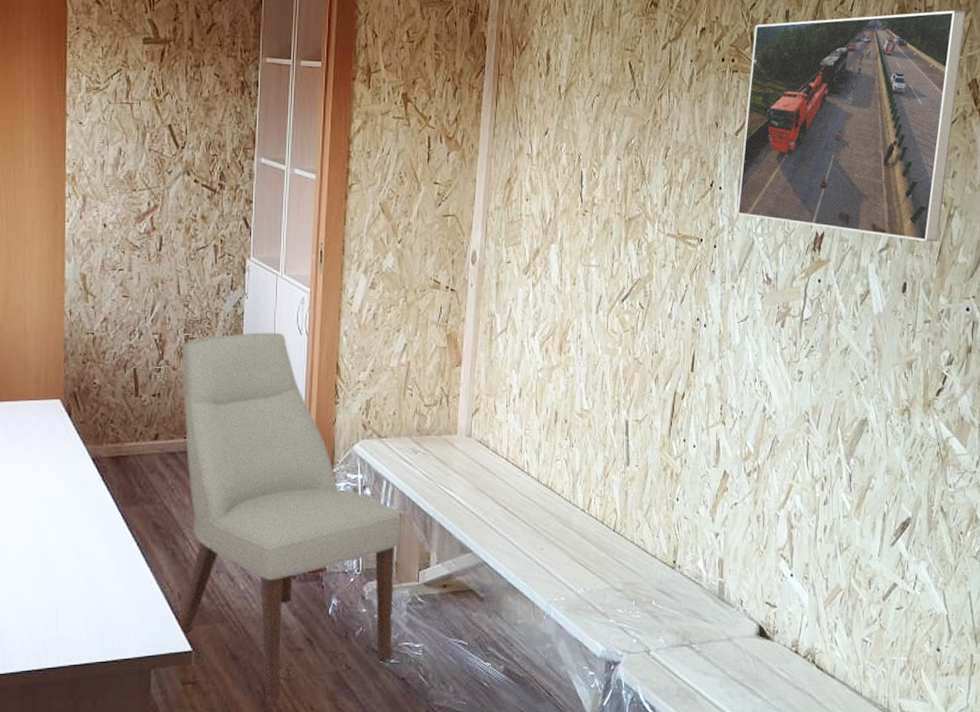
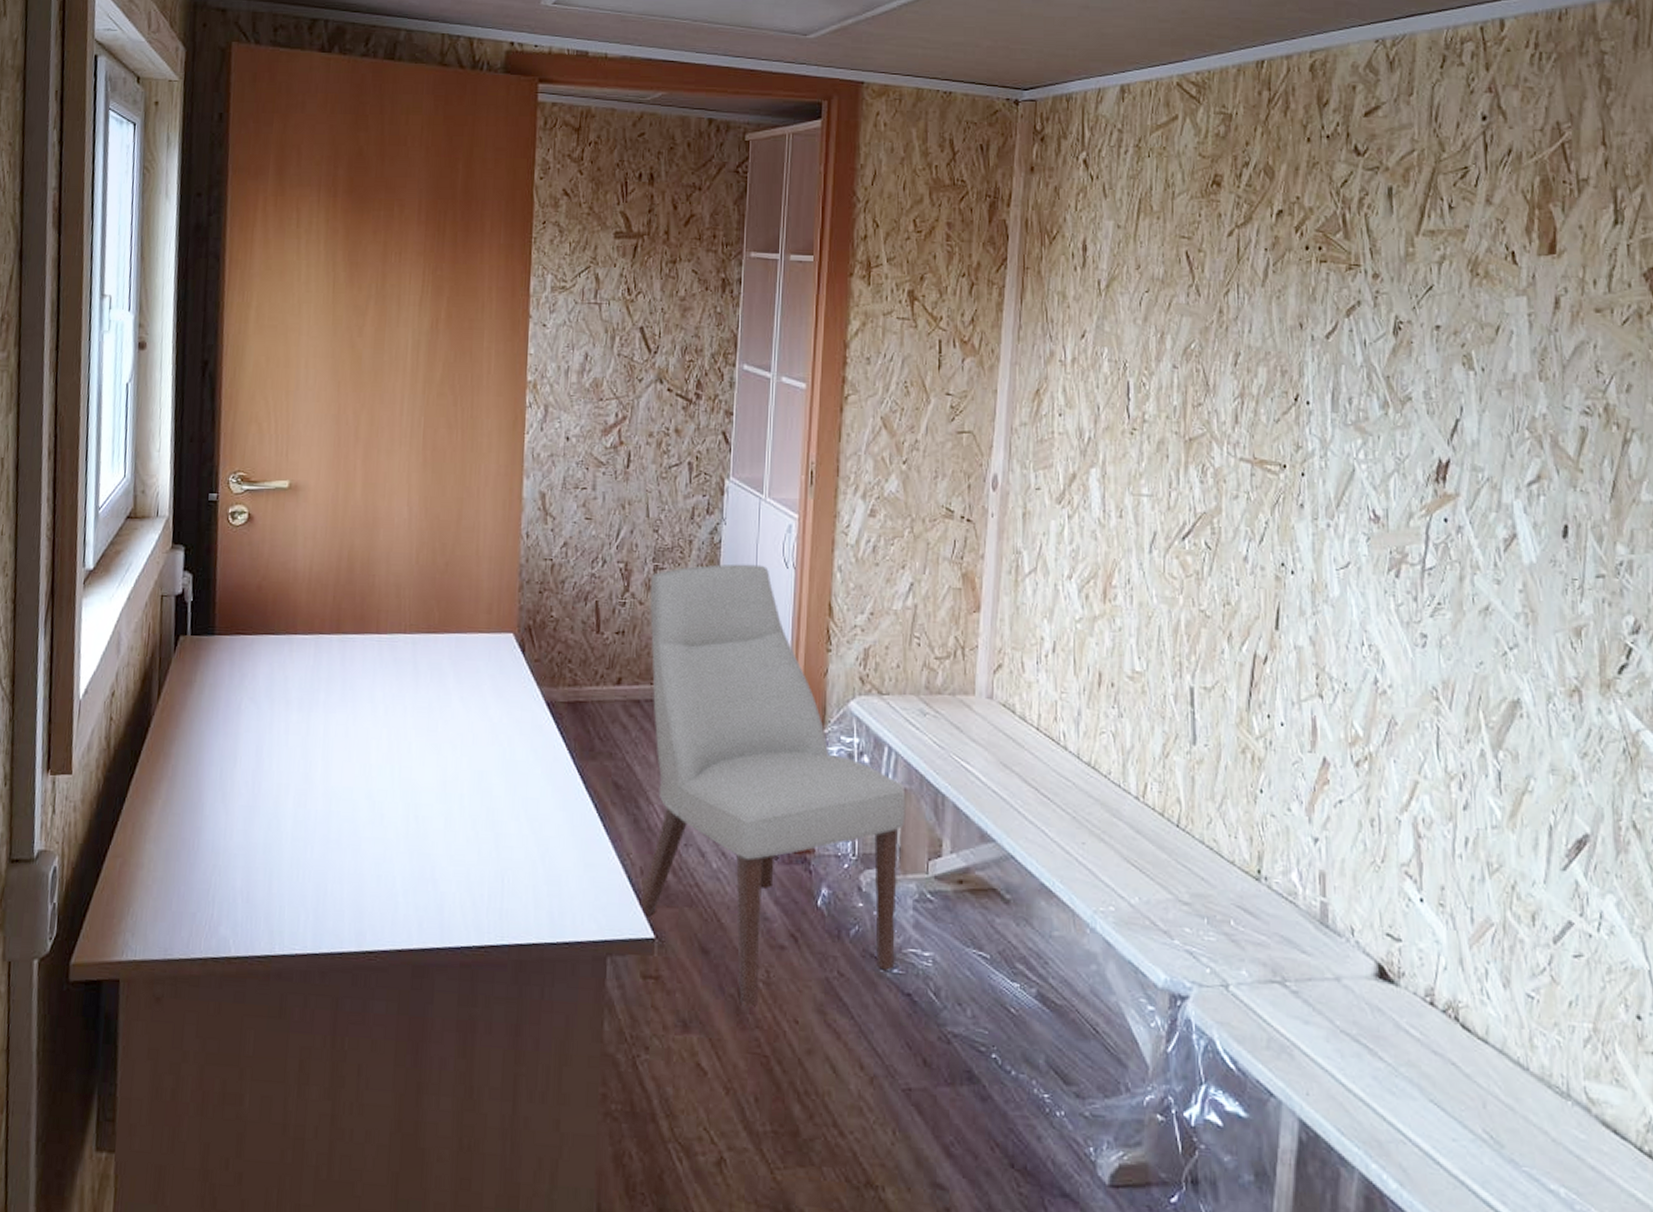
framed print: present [737,10,966,242] -> none [1331,183,1635,474]

